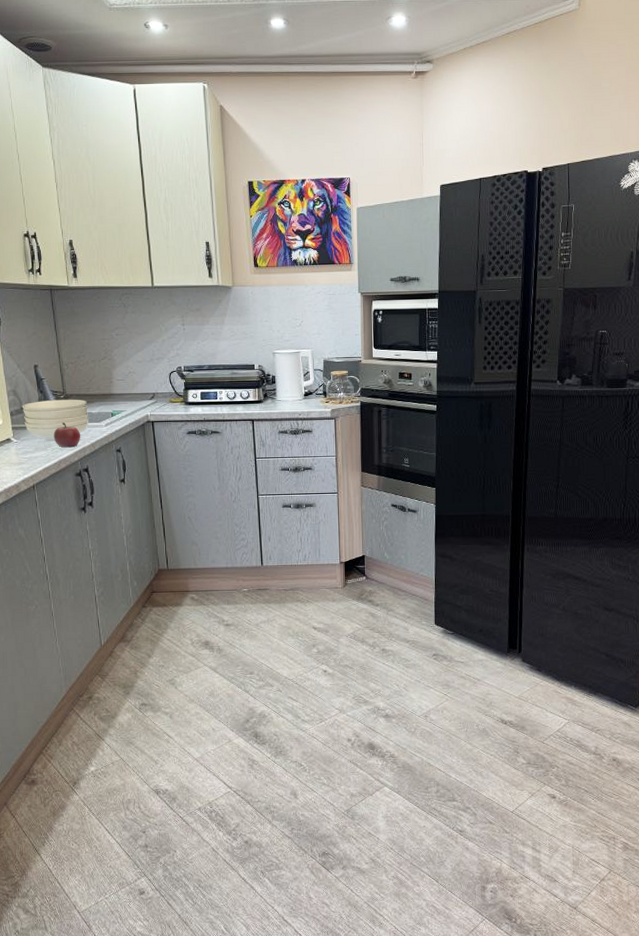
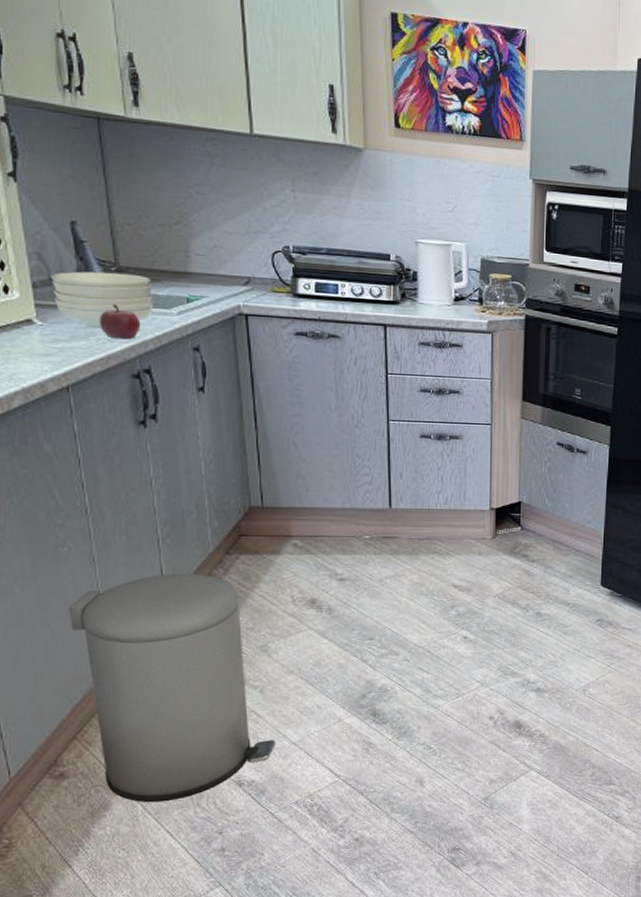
pedal bin: none [36,623,183,805] -> present [68,574,276,803]

